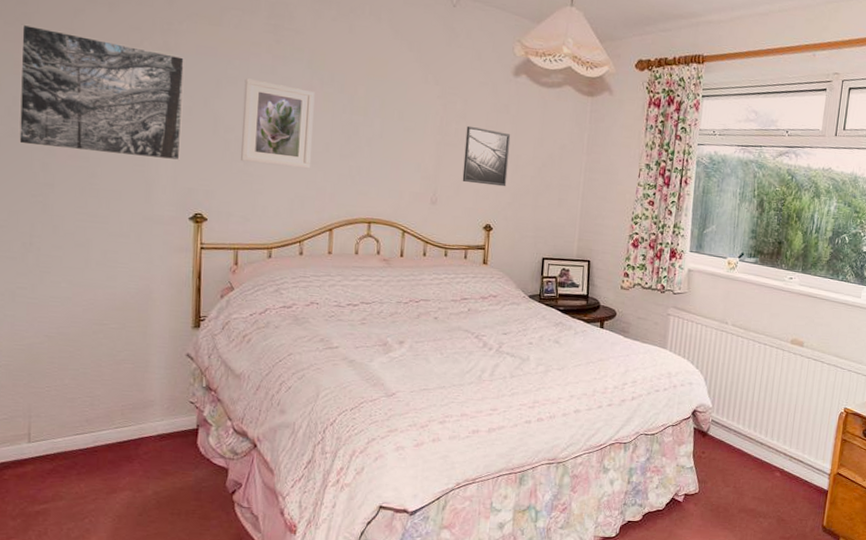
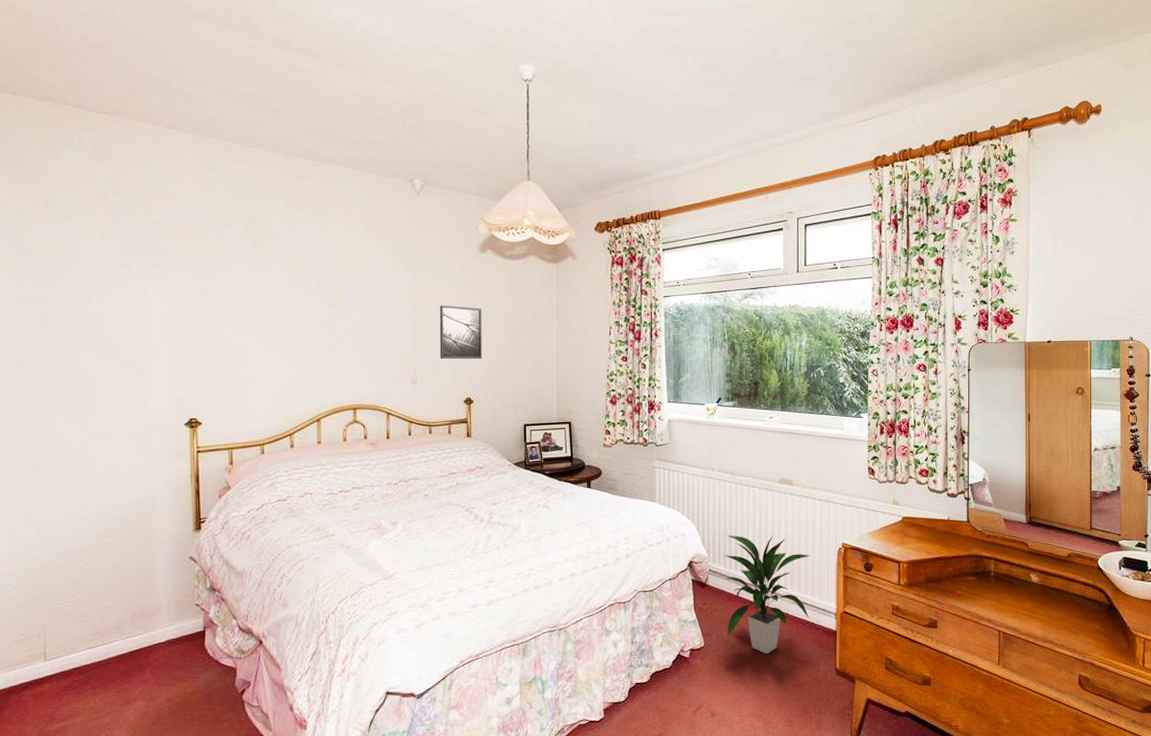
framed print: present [18,24,186,161] -> none [22,260,173,371]
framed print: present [241,78,315,169] -> none [228,285,294,364]
indoor plant: none [721,388,813,506] -> present [724,535,811,654]

